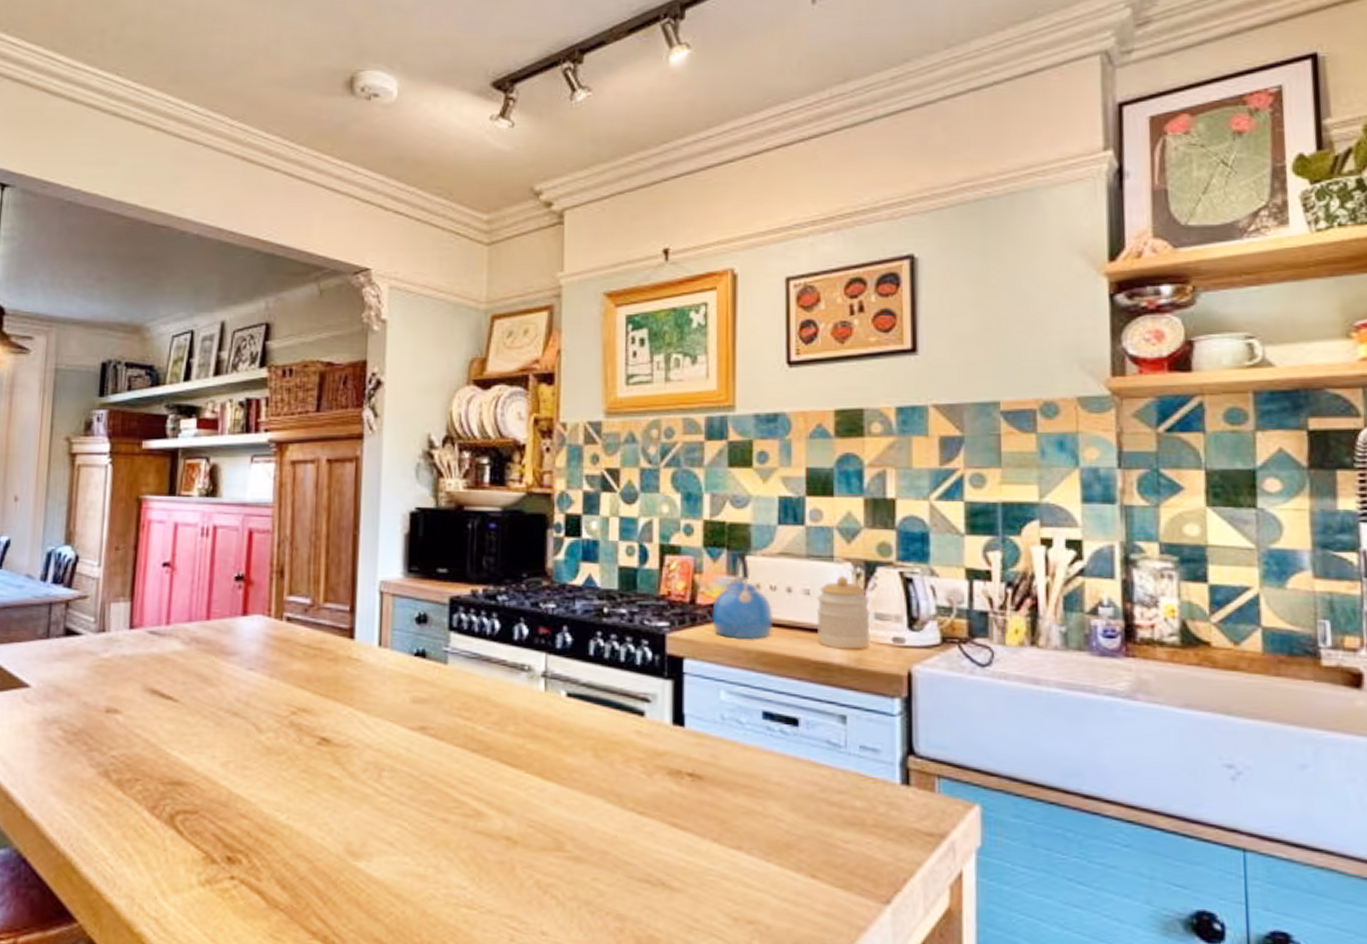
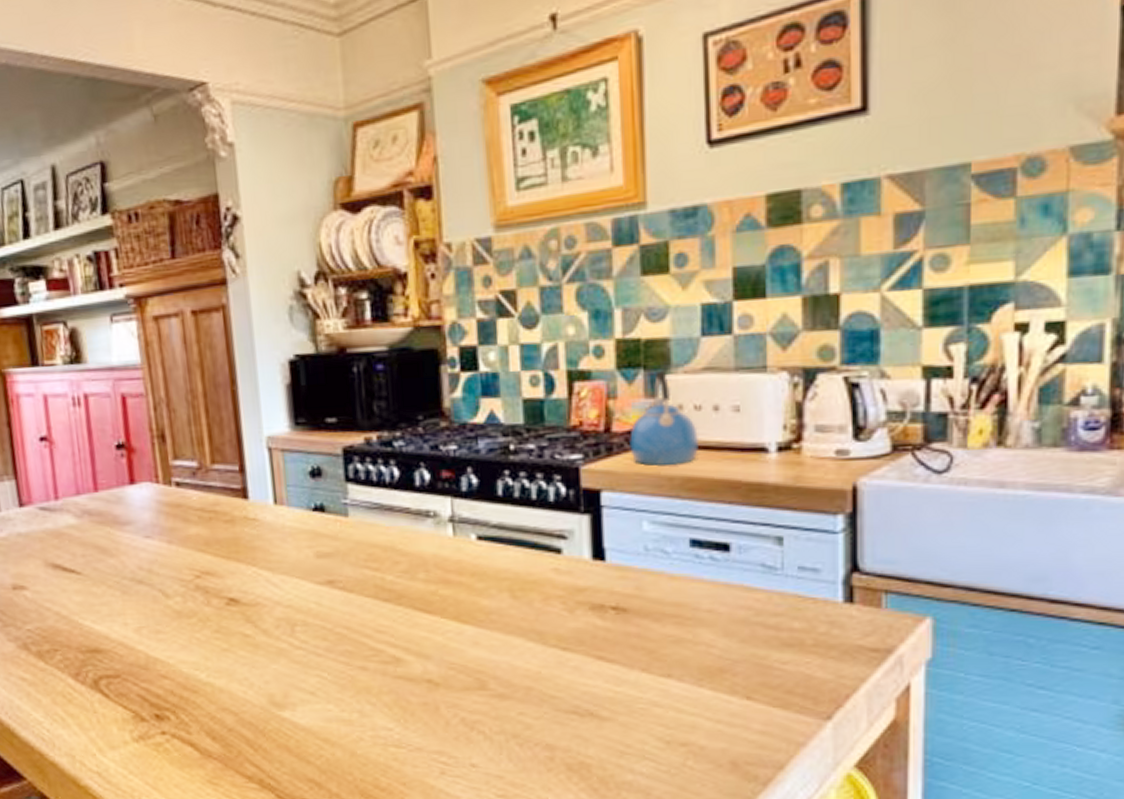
jar: present [816,576,871,650] -> none [747,387,810,468]

